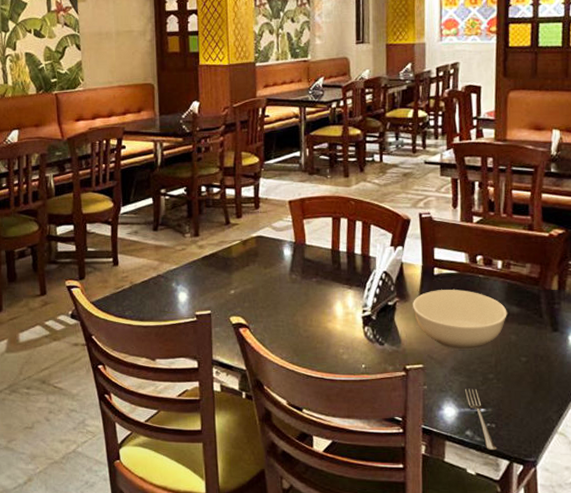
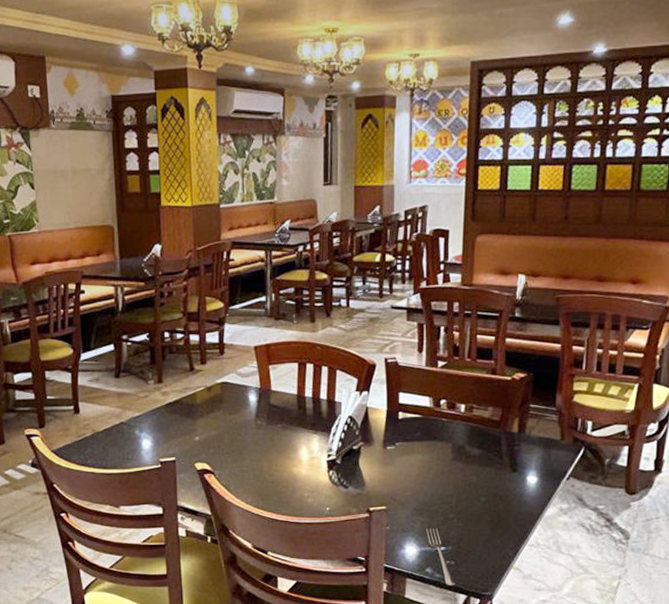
bowl: present [413,290,507,350] -> none [377,433,469,491]

